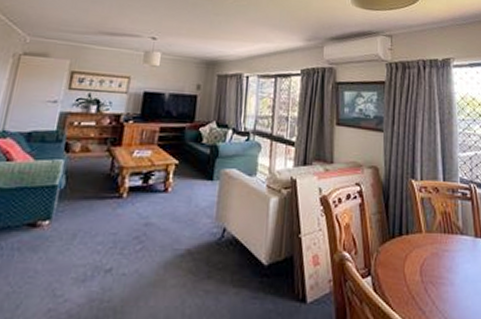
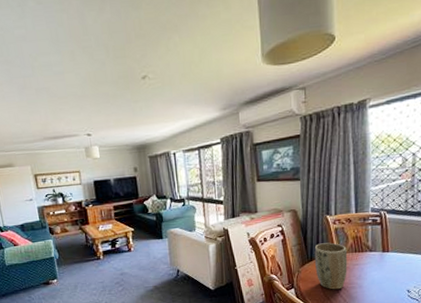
plant pot: none [397,215,436,285] -> present [314,242,348,290]

